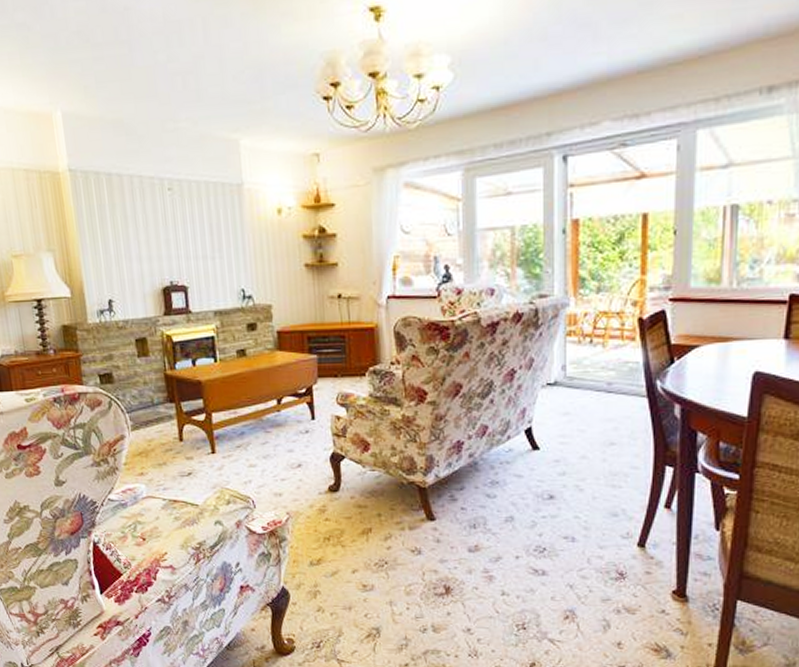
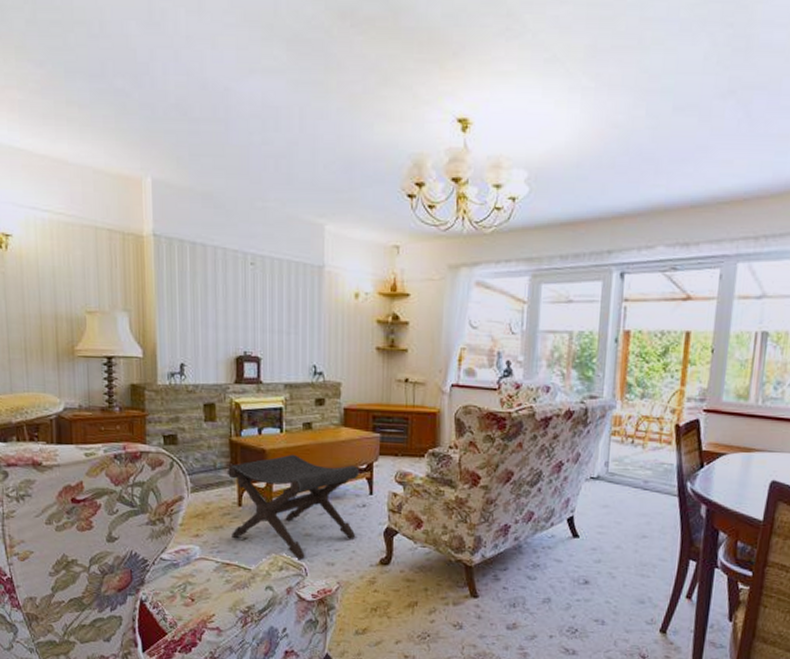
footstool: none [165,383,300,492] -> present [228,454,360,560]

